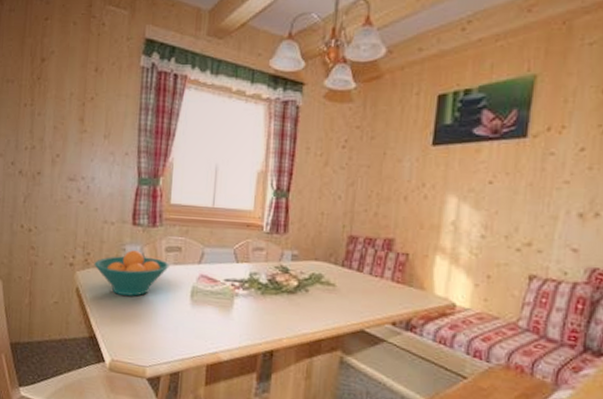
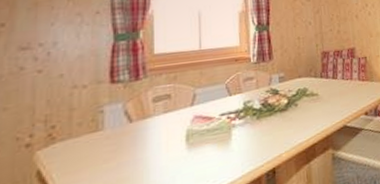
fruit bowl: present [94,250,169,296] -> none [61,109,159,163]

